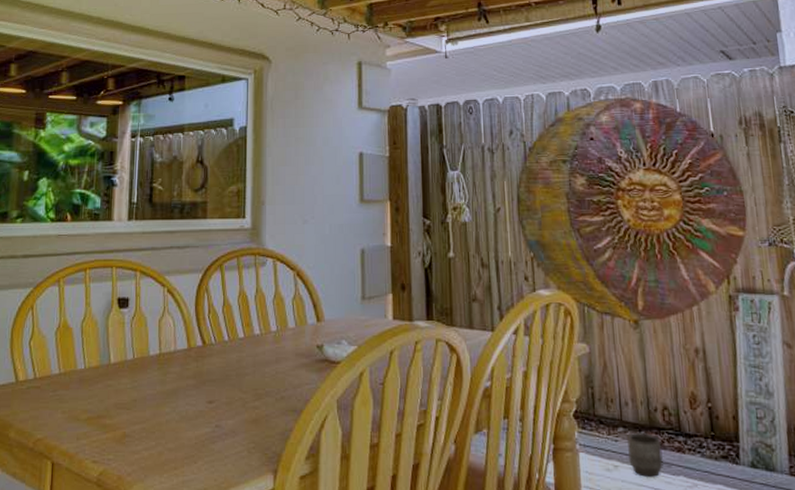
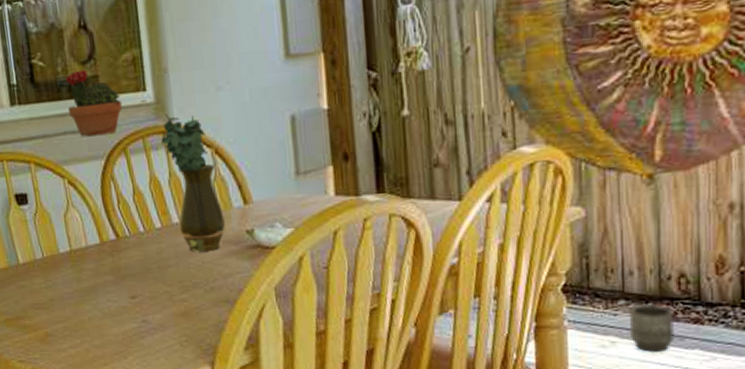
potted cactus: none [178,196,224,252] -> present [65,69,123,137]
vase: none [253,239,300,362] -> present [161,114,226,252]

